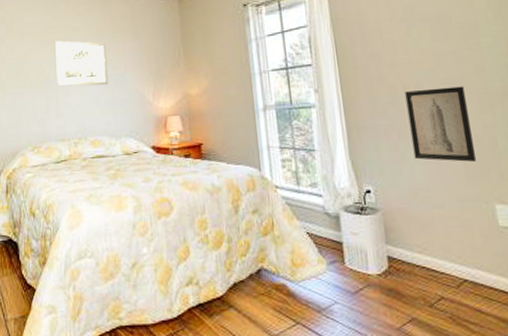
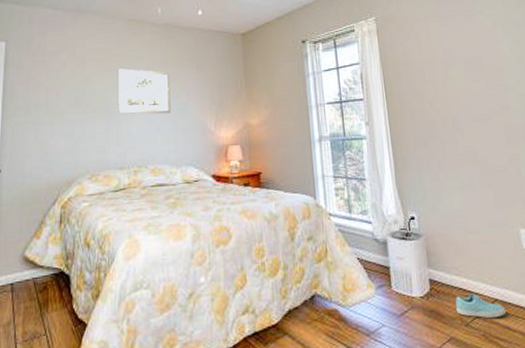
wall art: present [404,86,477,162] -> none [444,122,504,190]
sneaker: none [418,272,478,300] -> present [455,293,507,319]

